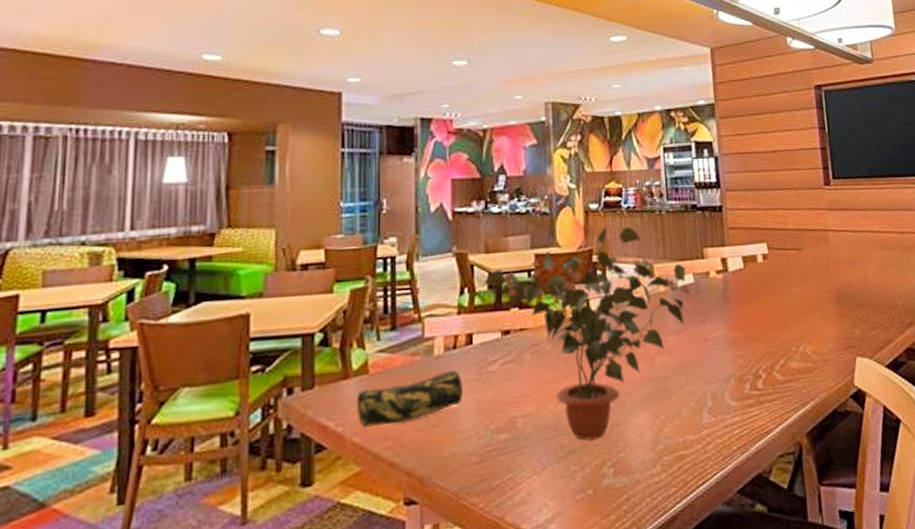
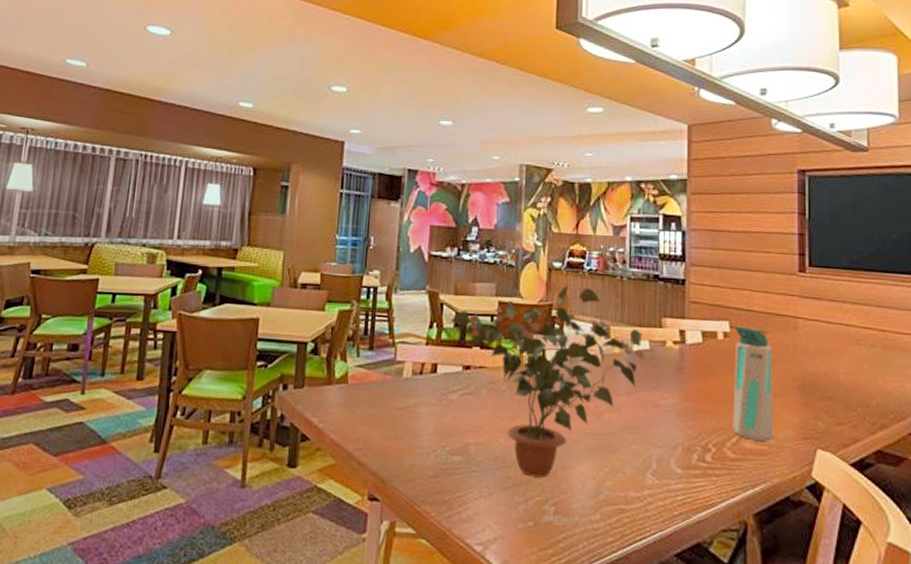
pencil case: present [356,371,463,428] -> none [336,393,425,430]
water bottle: none [773,246,818,359] -> present [733,327,774,441]

